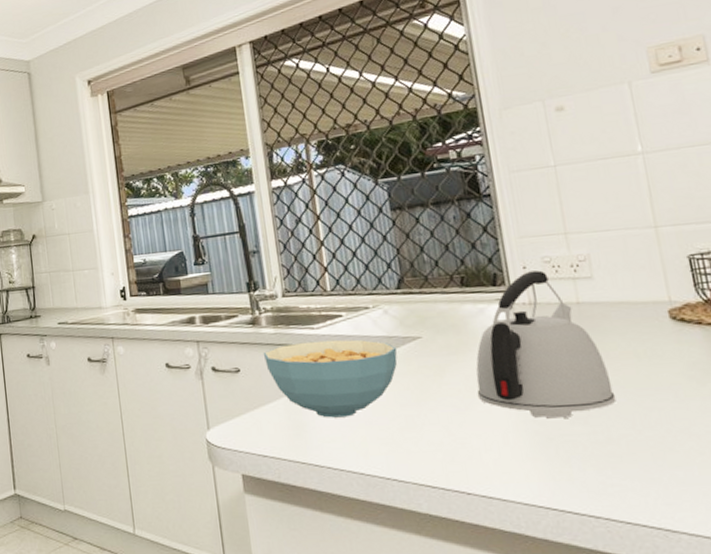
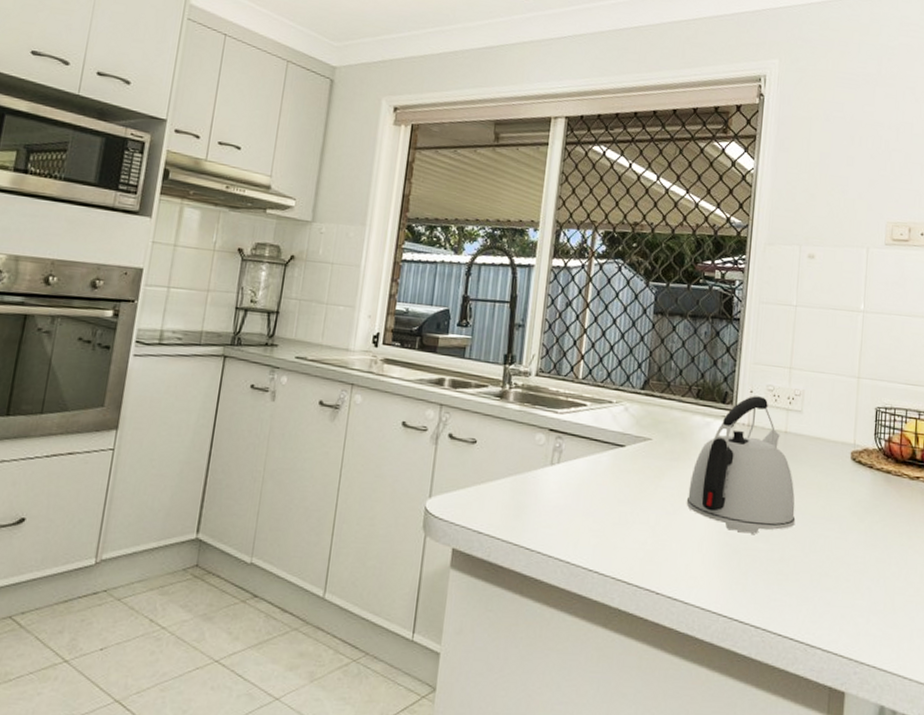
cereal bowl: present [263,339,398,418] -> none [503,424,628,505]

